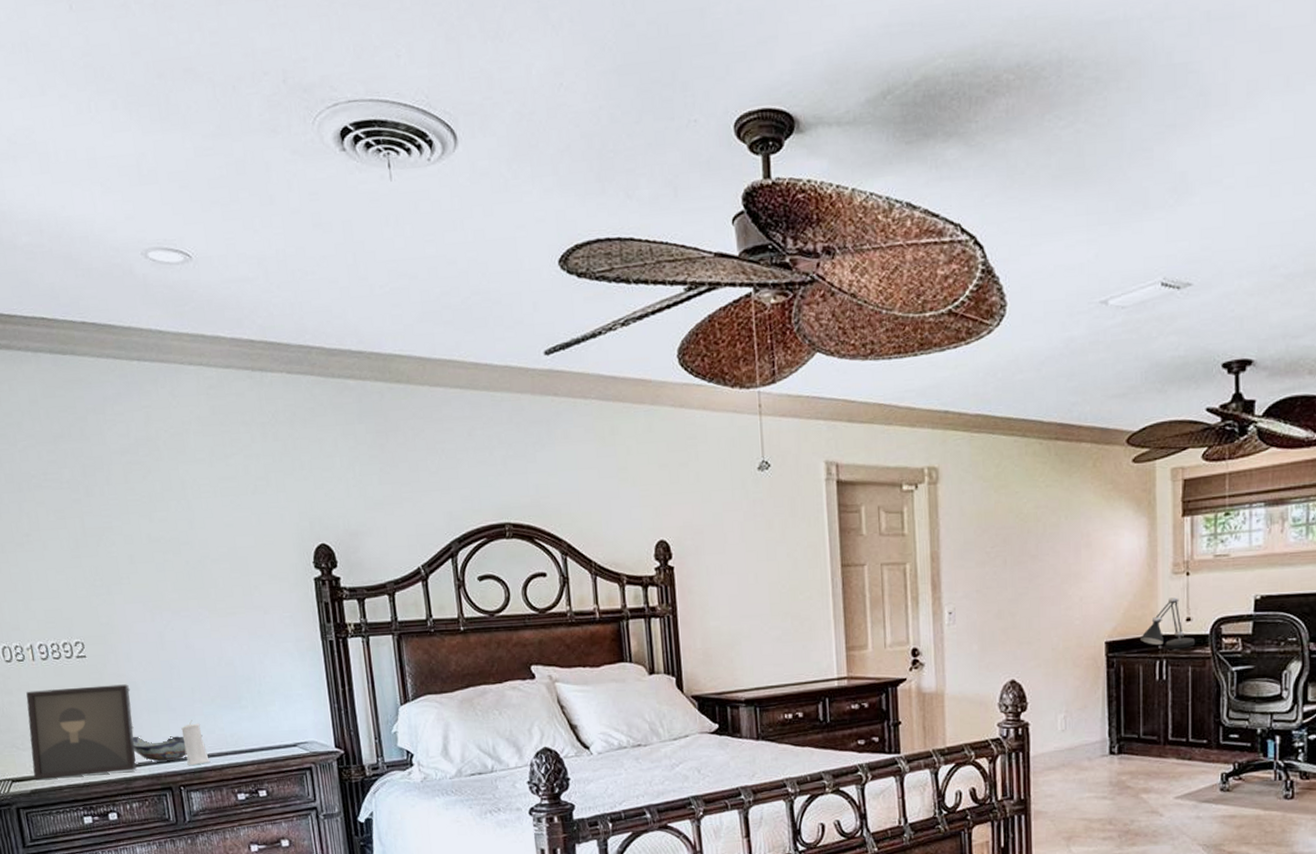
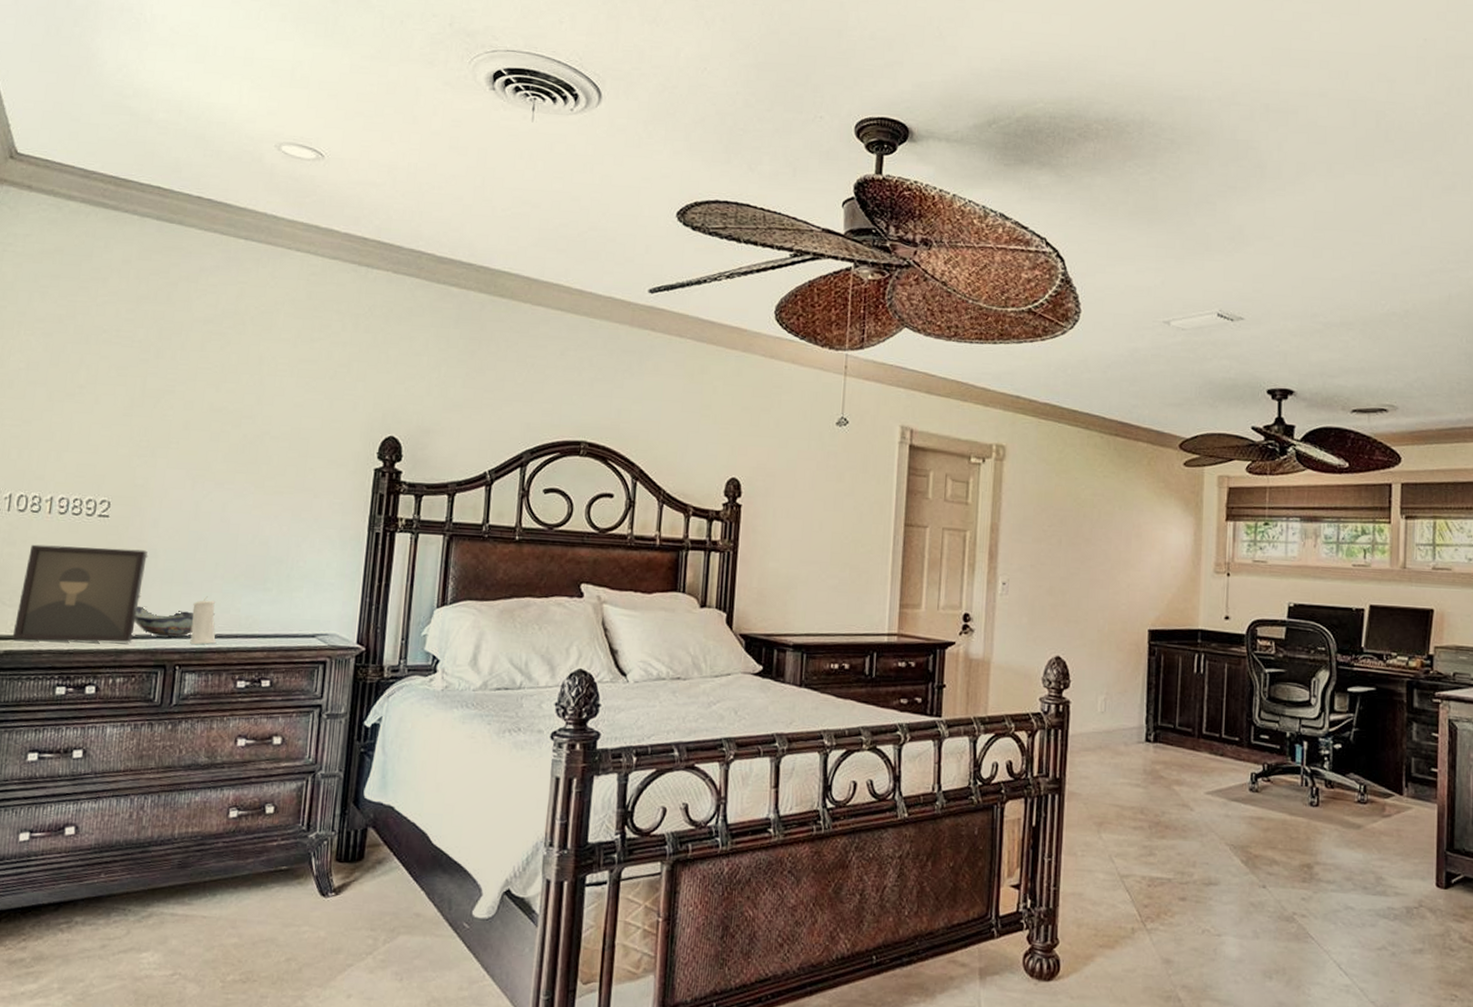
desk lamp: present [1141,597,1196,649] -> none [1182,595,1233,645]

